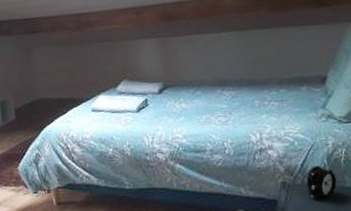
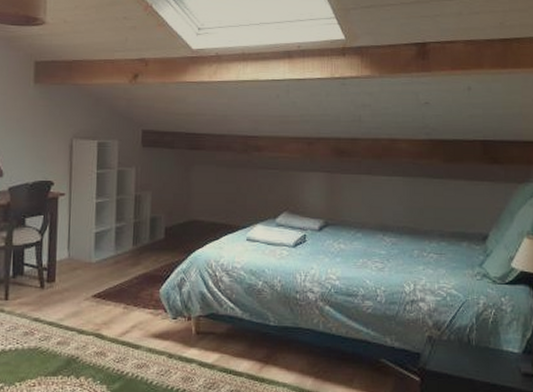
alarm clock: present [306,166,337,199] -> none [452,324,482,357]

